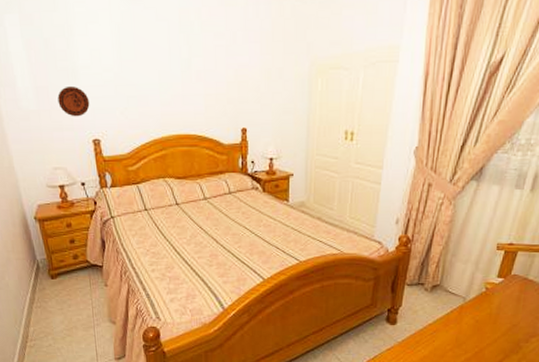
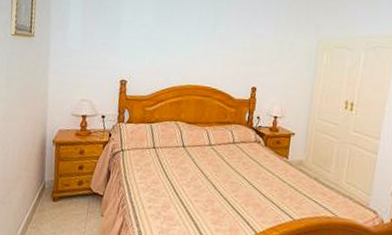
decorative plate: present [57,85,90,117] -> none [98,34,125,60]

